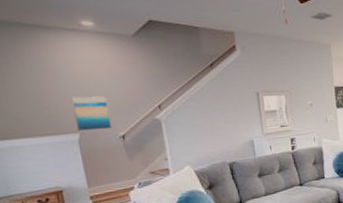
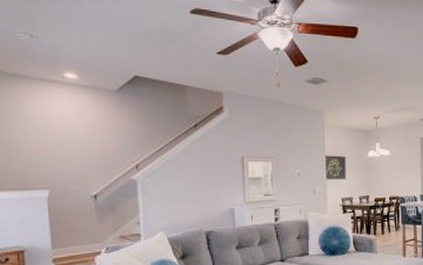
wall art: present [71,96,113,132] -> none [46,150,85,188]

